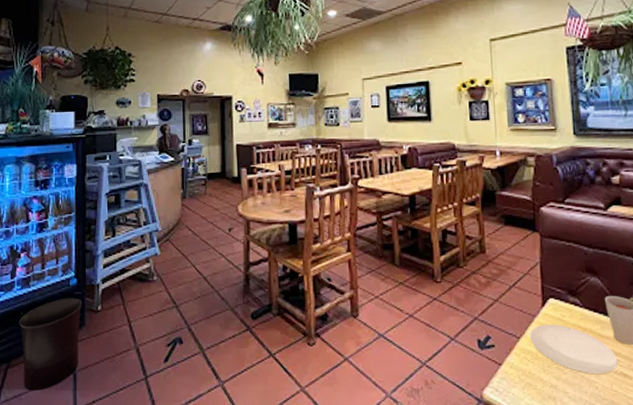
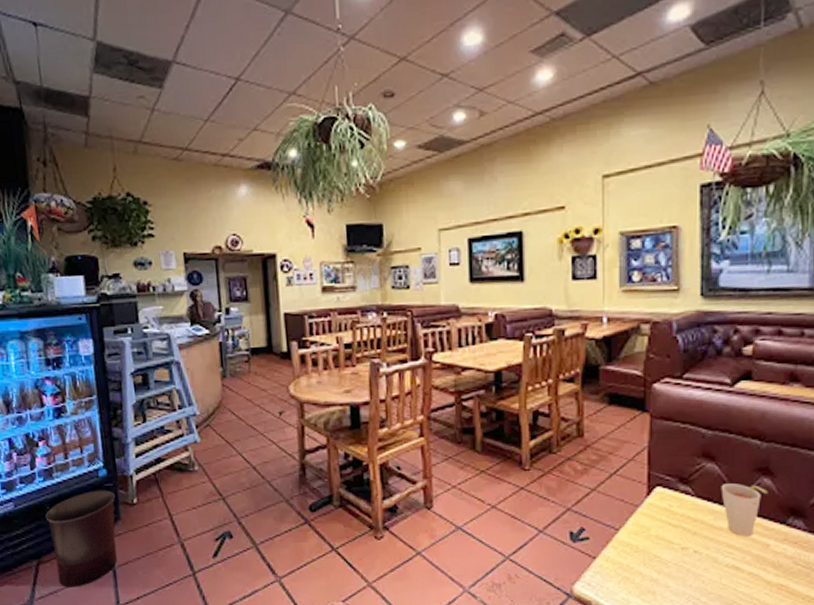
plate: present [529,324,618,375] -> none [629,514,731,568]

